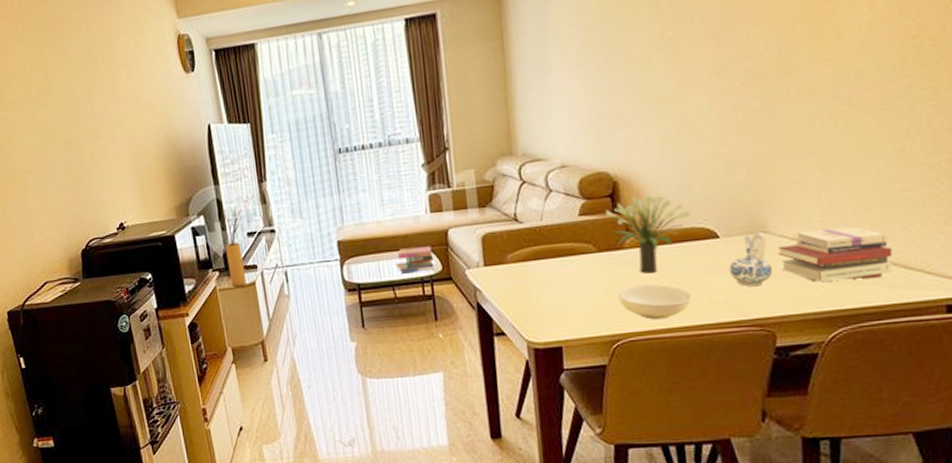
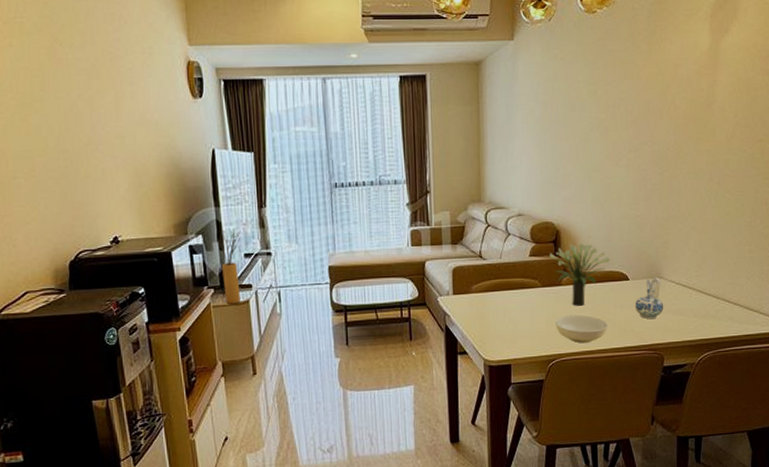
books: present [396,246,435,274] -> none [380,275,412,298]
books: present [777,226,893,282] -> none [667,276,741,317]

